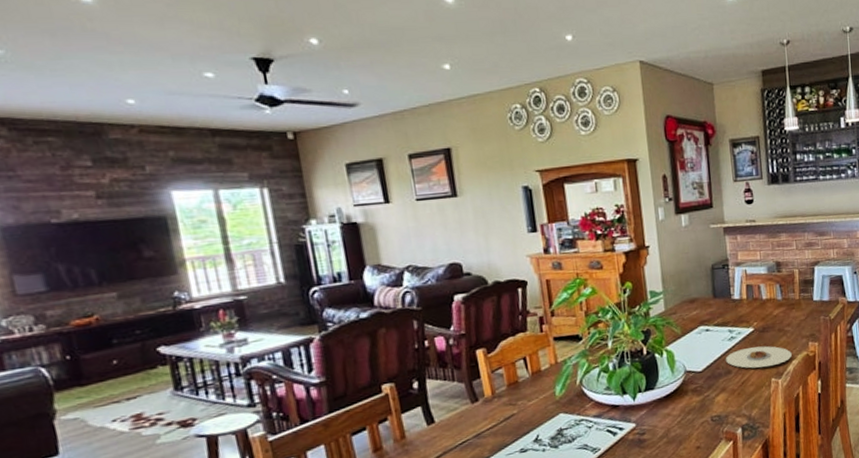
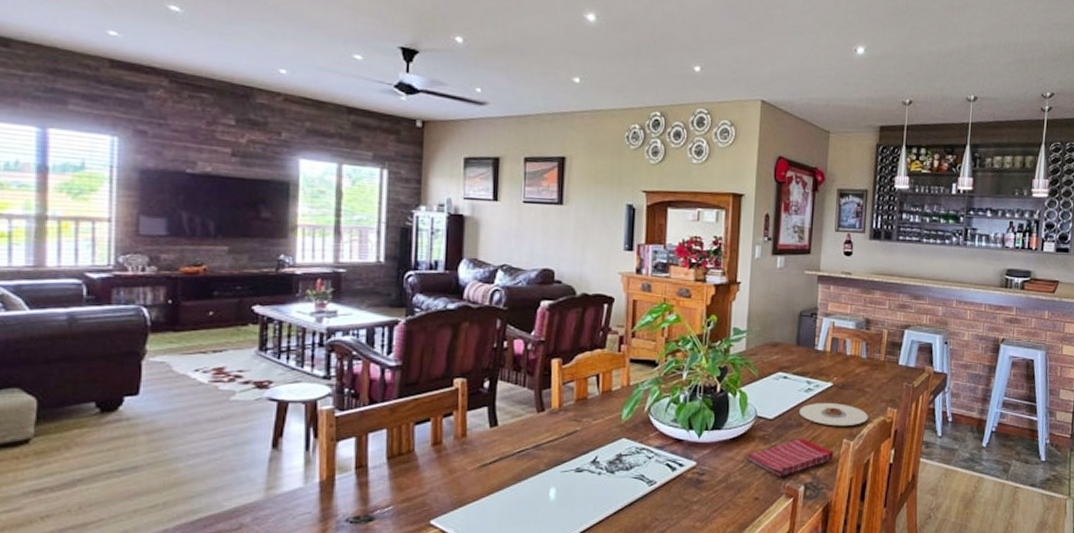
dish towel: none [682,384,766,424] -> present [746,438,834,477]

